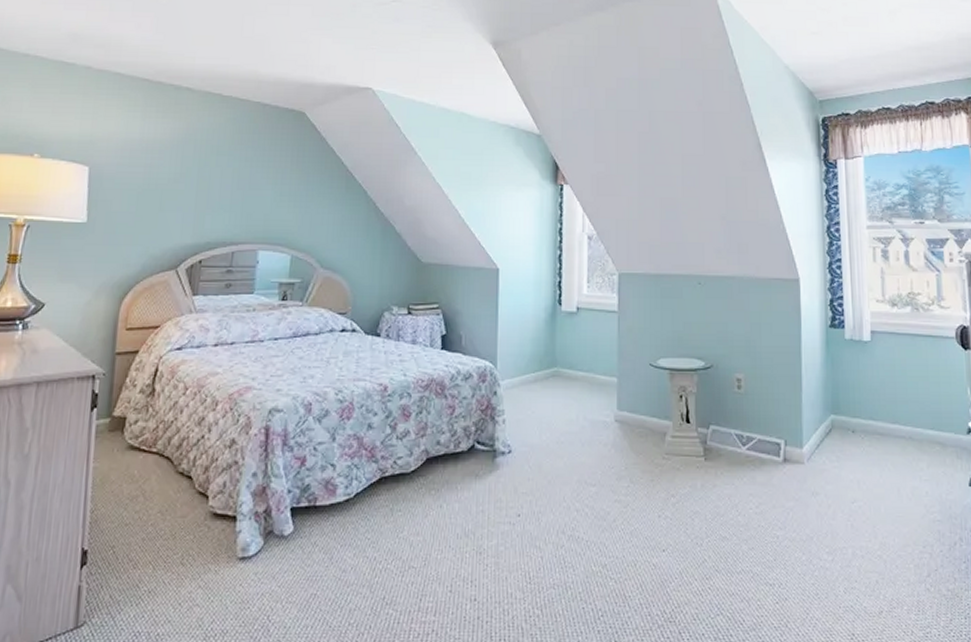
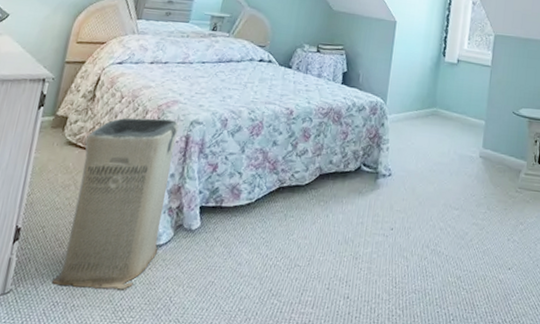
laundry basket: none [130,410,256,613] -> present [52,118,179,290]

